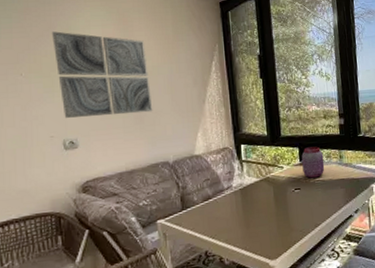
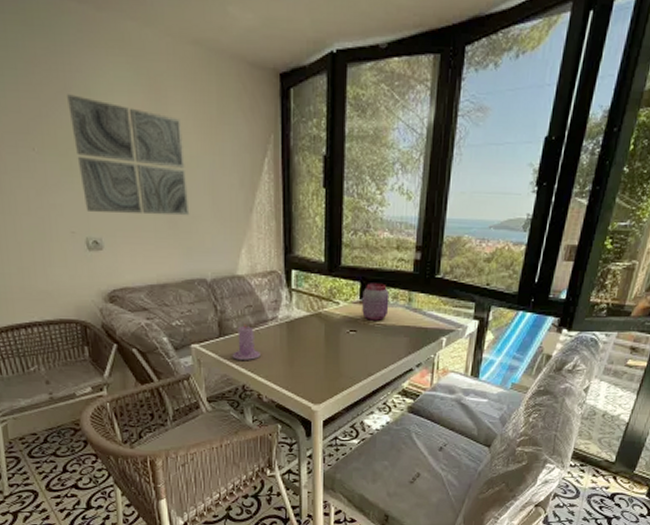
candle: none [194,195,220,229] -> present [232,323,260,360]

